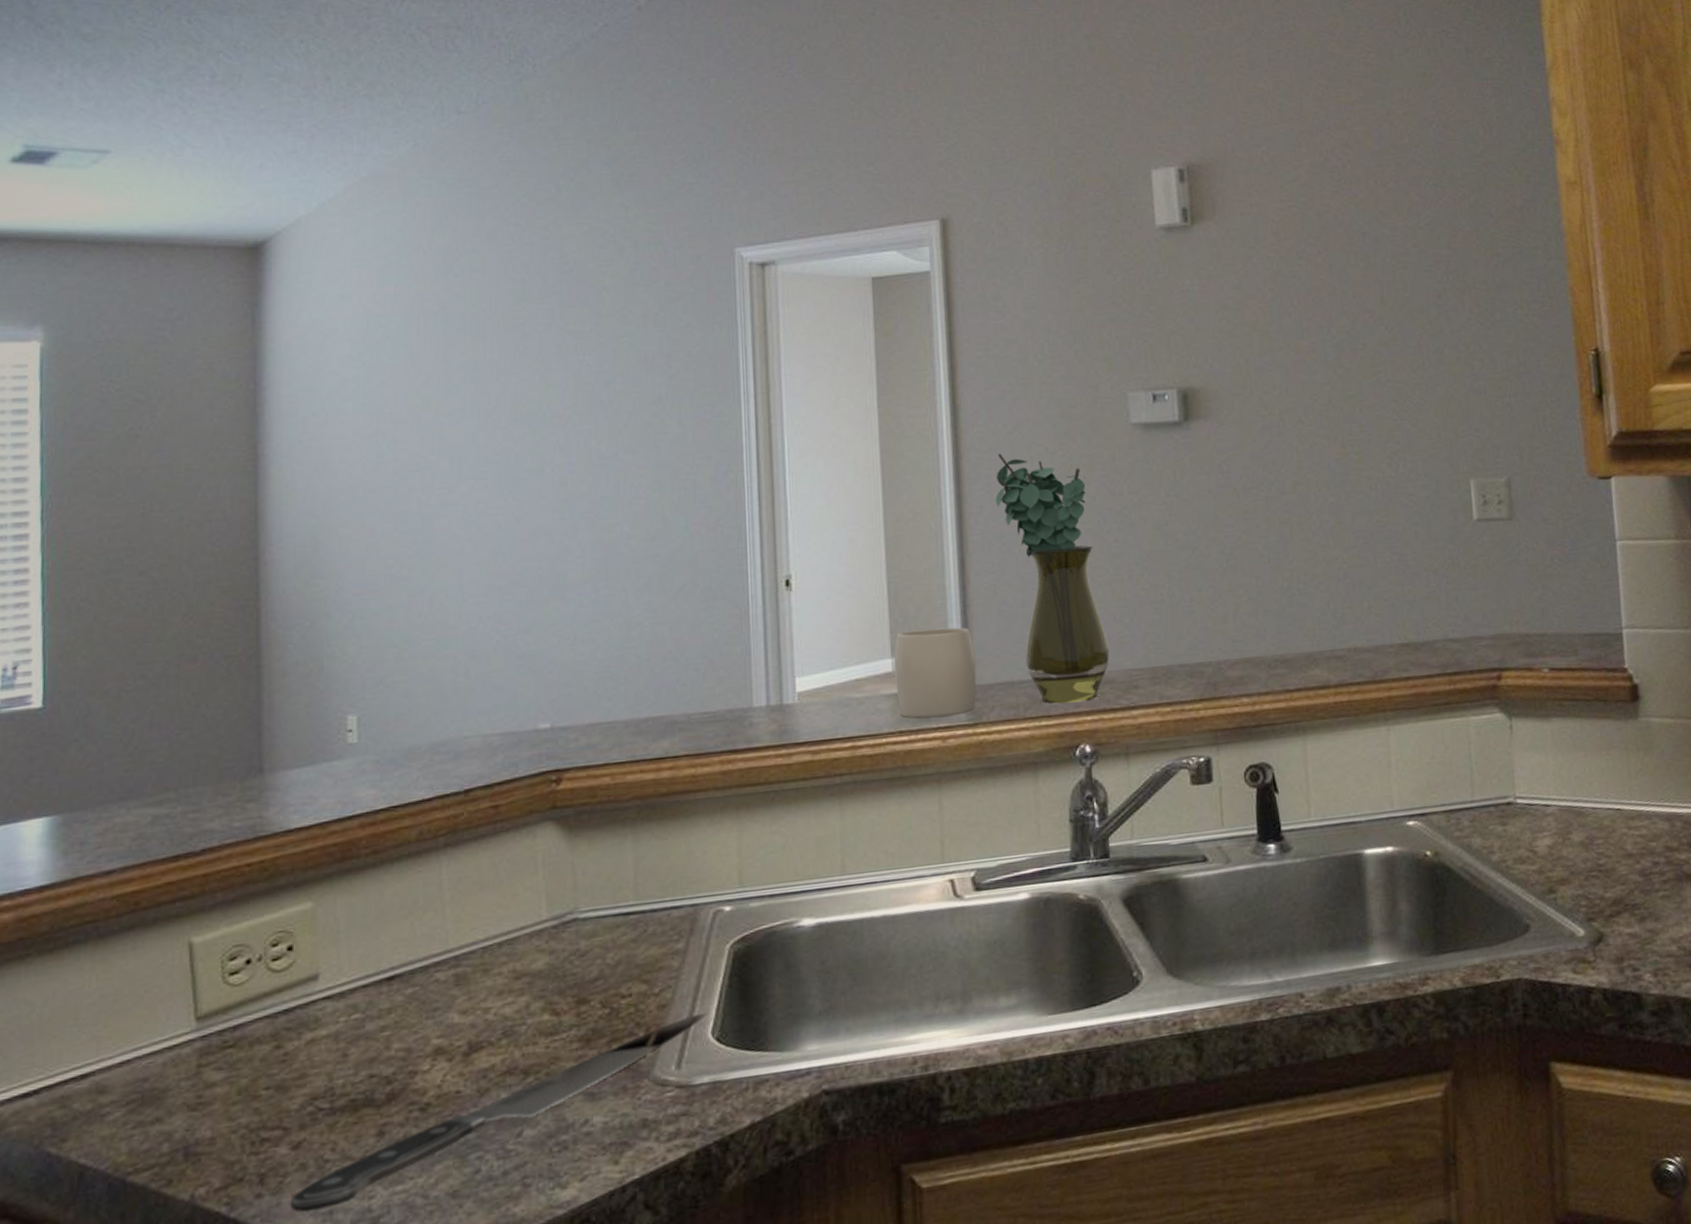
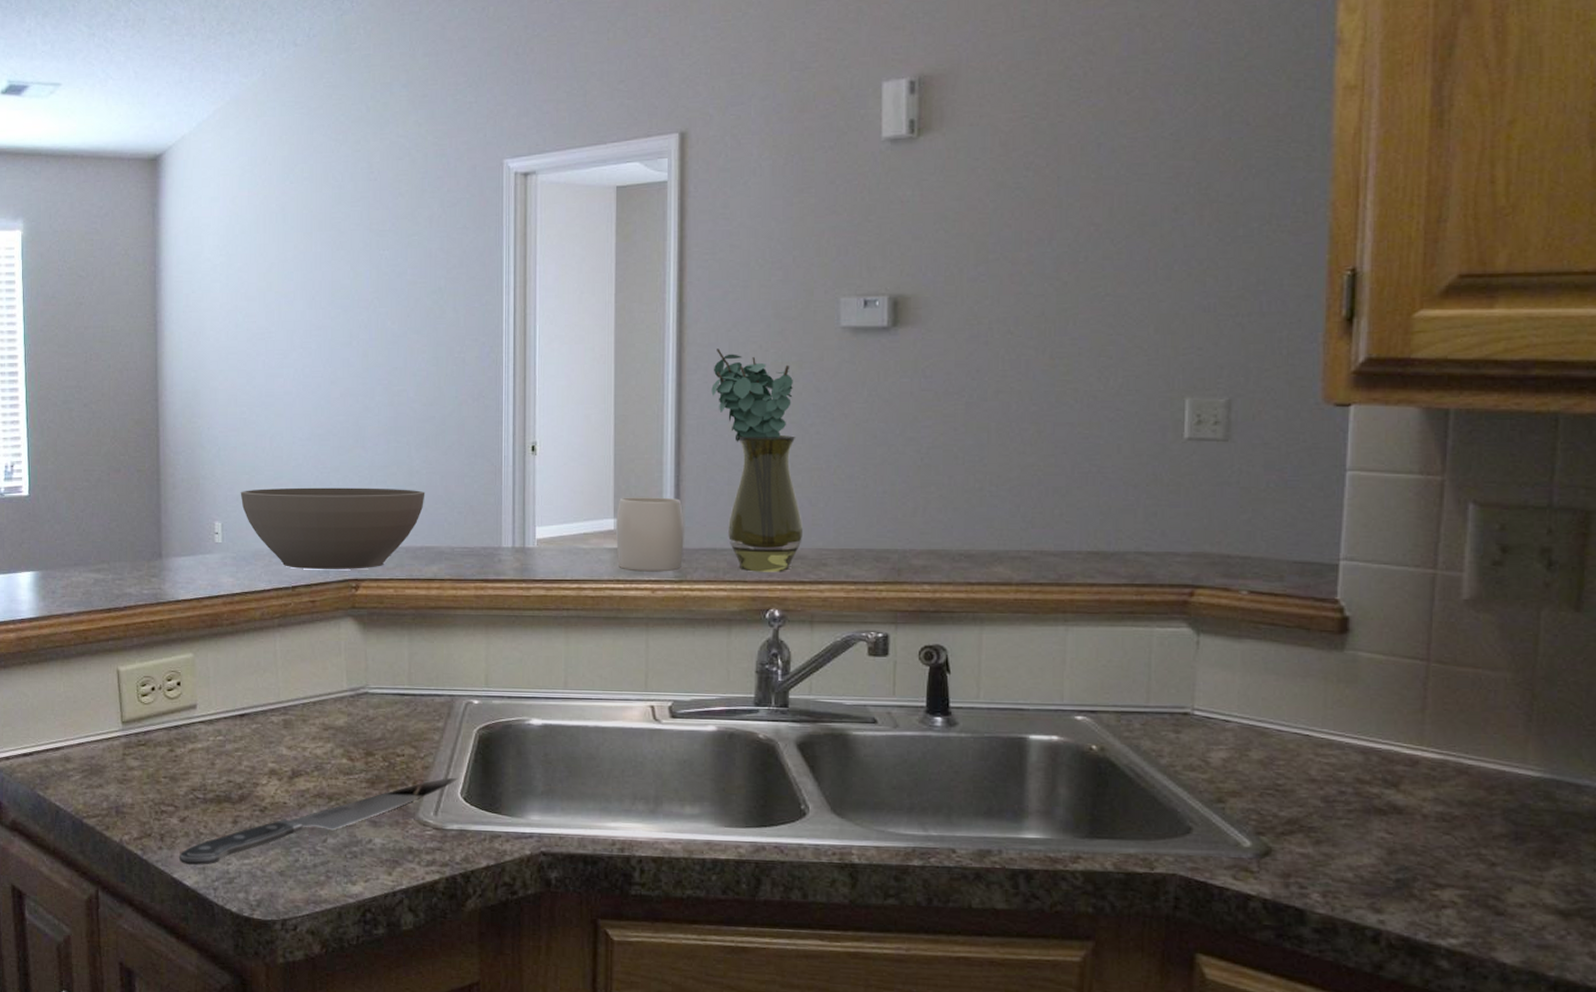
bowl: none [385,647,650,766] -> present [240,487,425,570]

